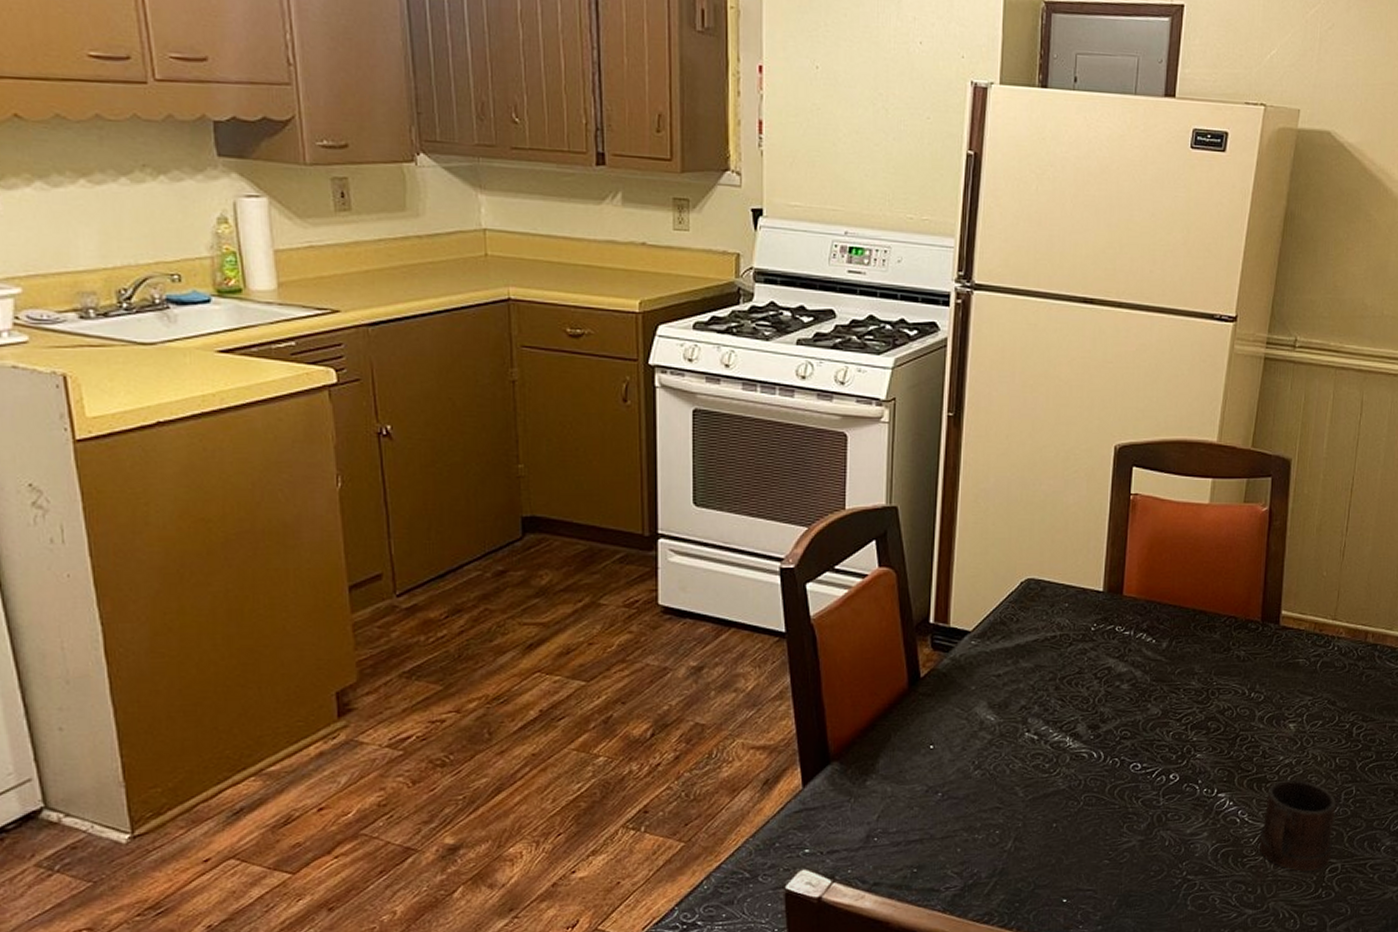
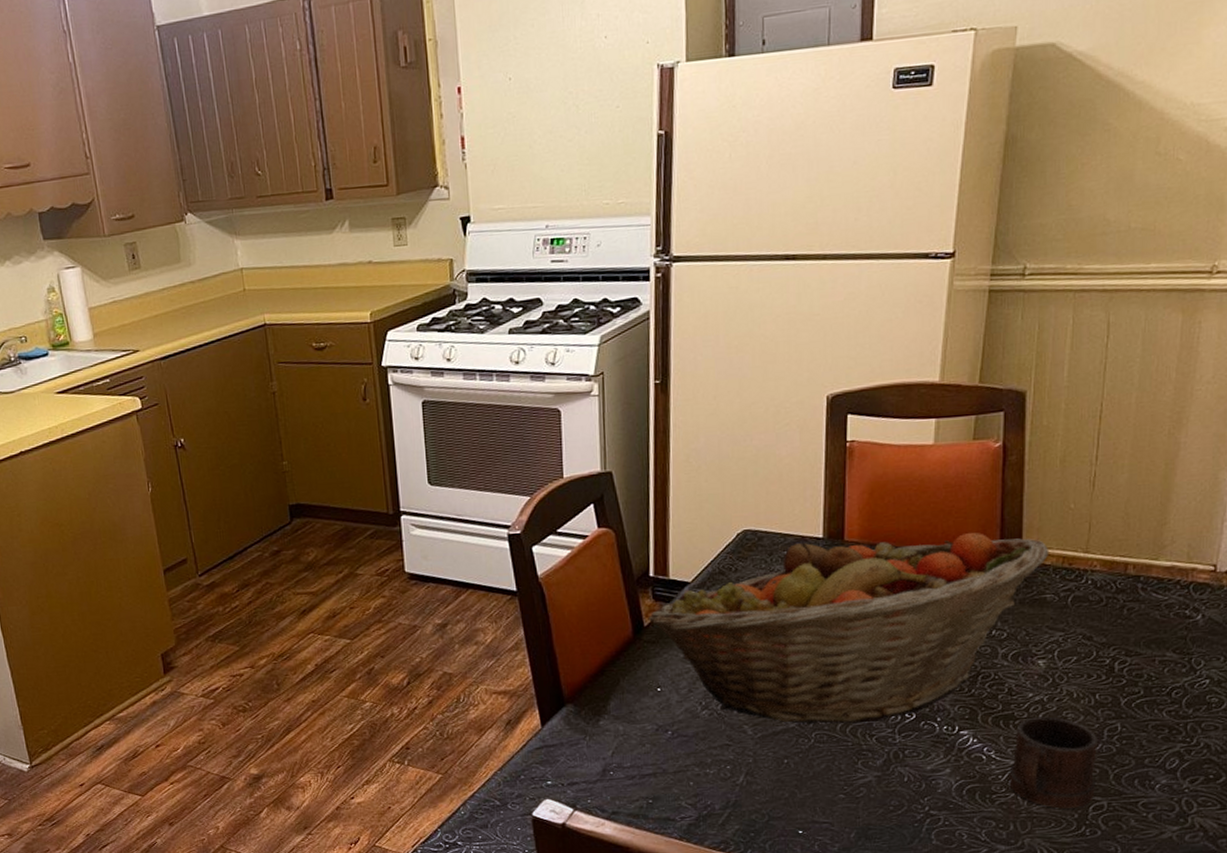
fruit basket: none [925,593,1304,785] -> present [648,532,1049,724]

